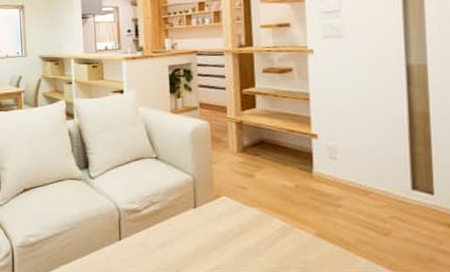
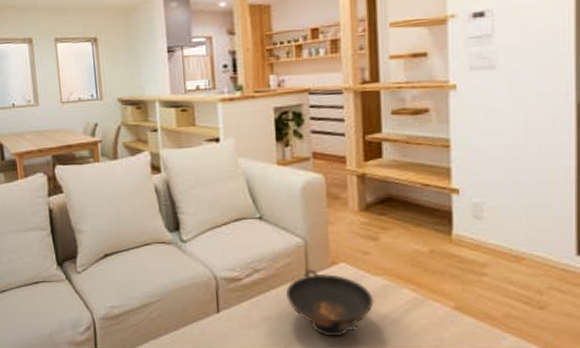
decorative bowl: none [177,202,251,261] -> present [285,269,374,337]

